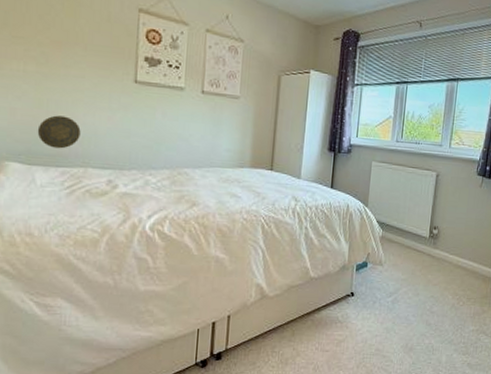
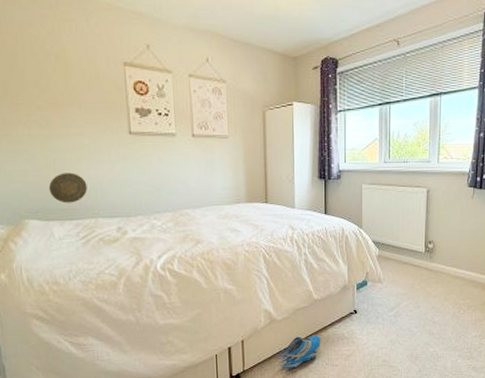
shoe: none [262,315,314,351] -> present [275,334,321,369]

